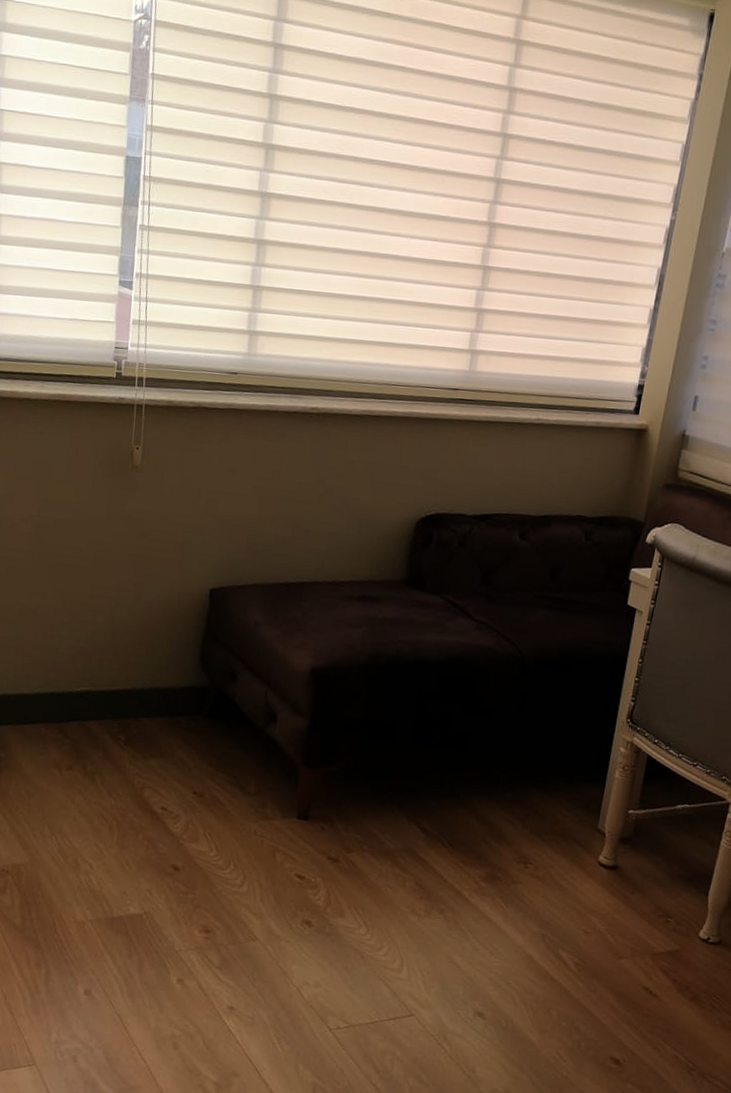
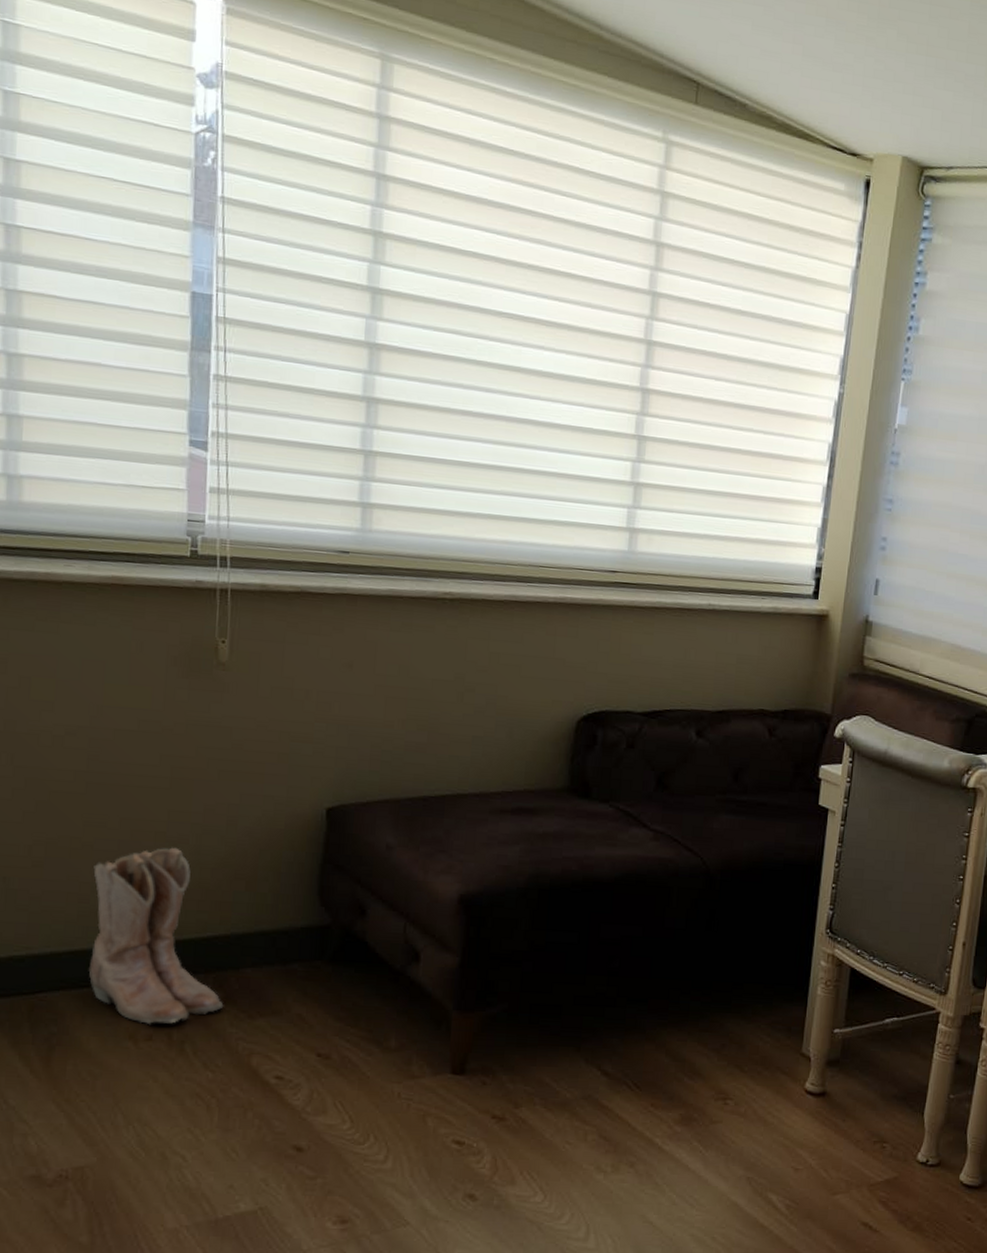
boots: none [29,615,125,758] -> present [88,847,224,1024]

